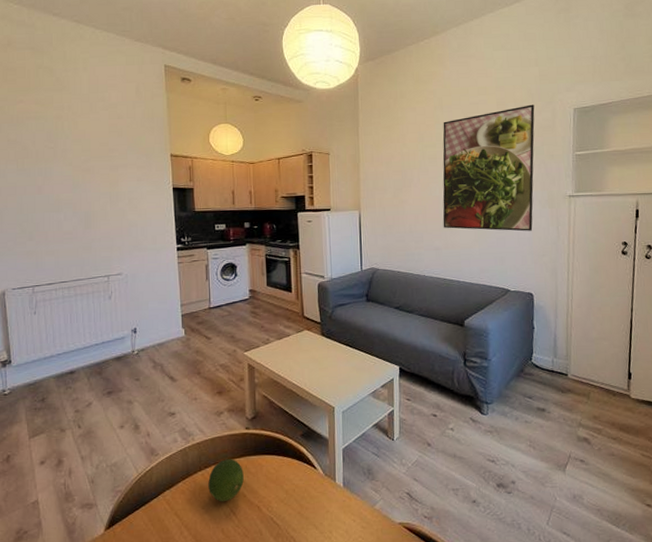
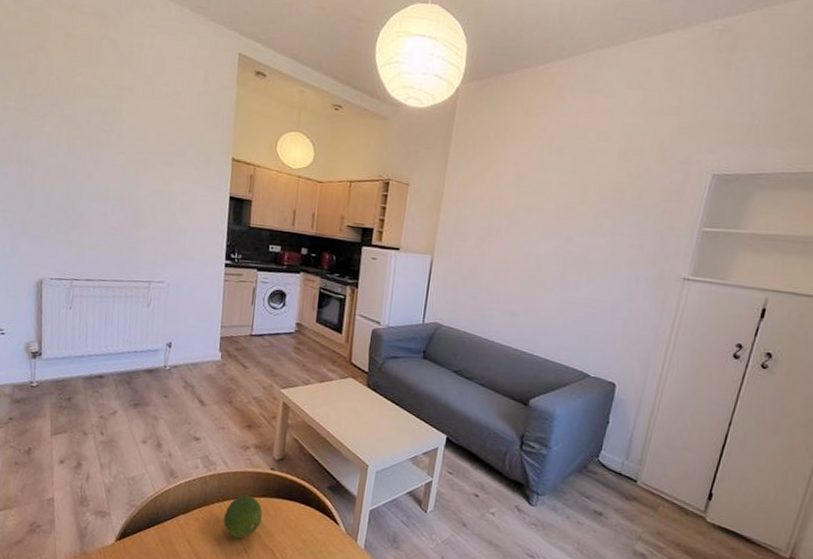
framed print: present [443,104,535,232] -> none [525,161,664,312]

